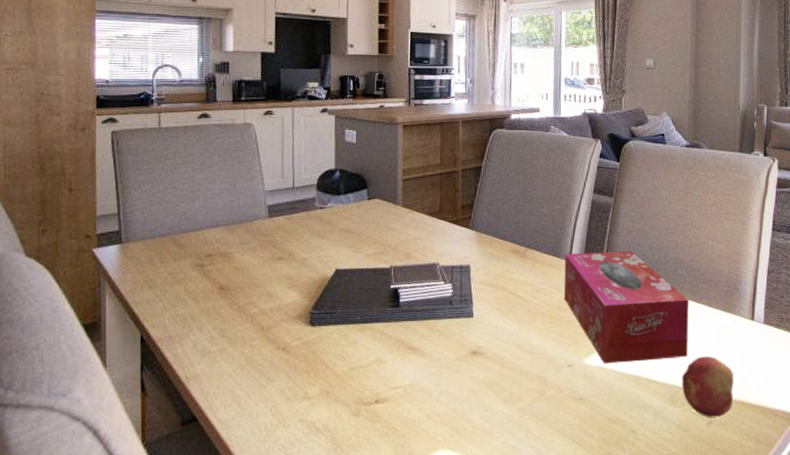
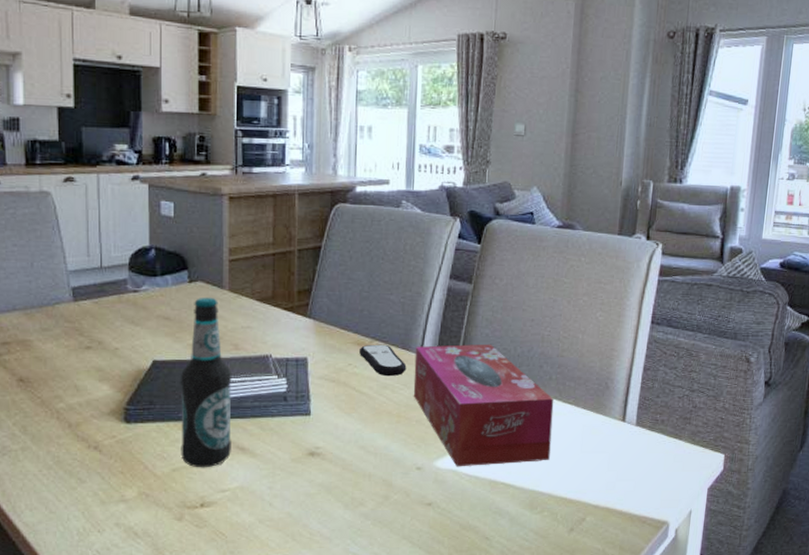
bottle: none [358,212,405,367] -> present [180,297,232,468]
remote control: none [516,252,557,281] -> present [359,344,407,377]
fruit: present [681,357,734,418] -> none [541,460,600,525]

